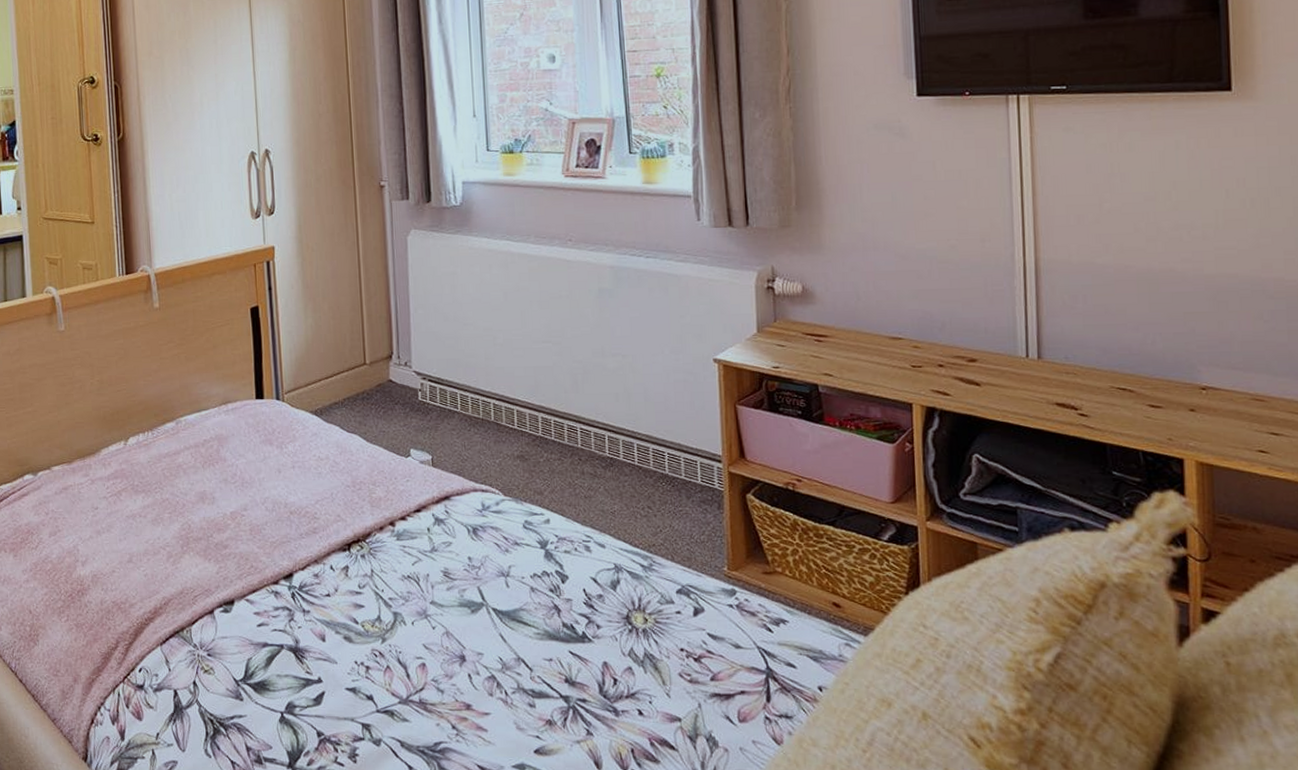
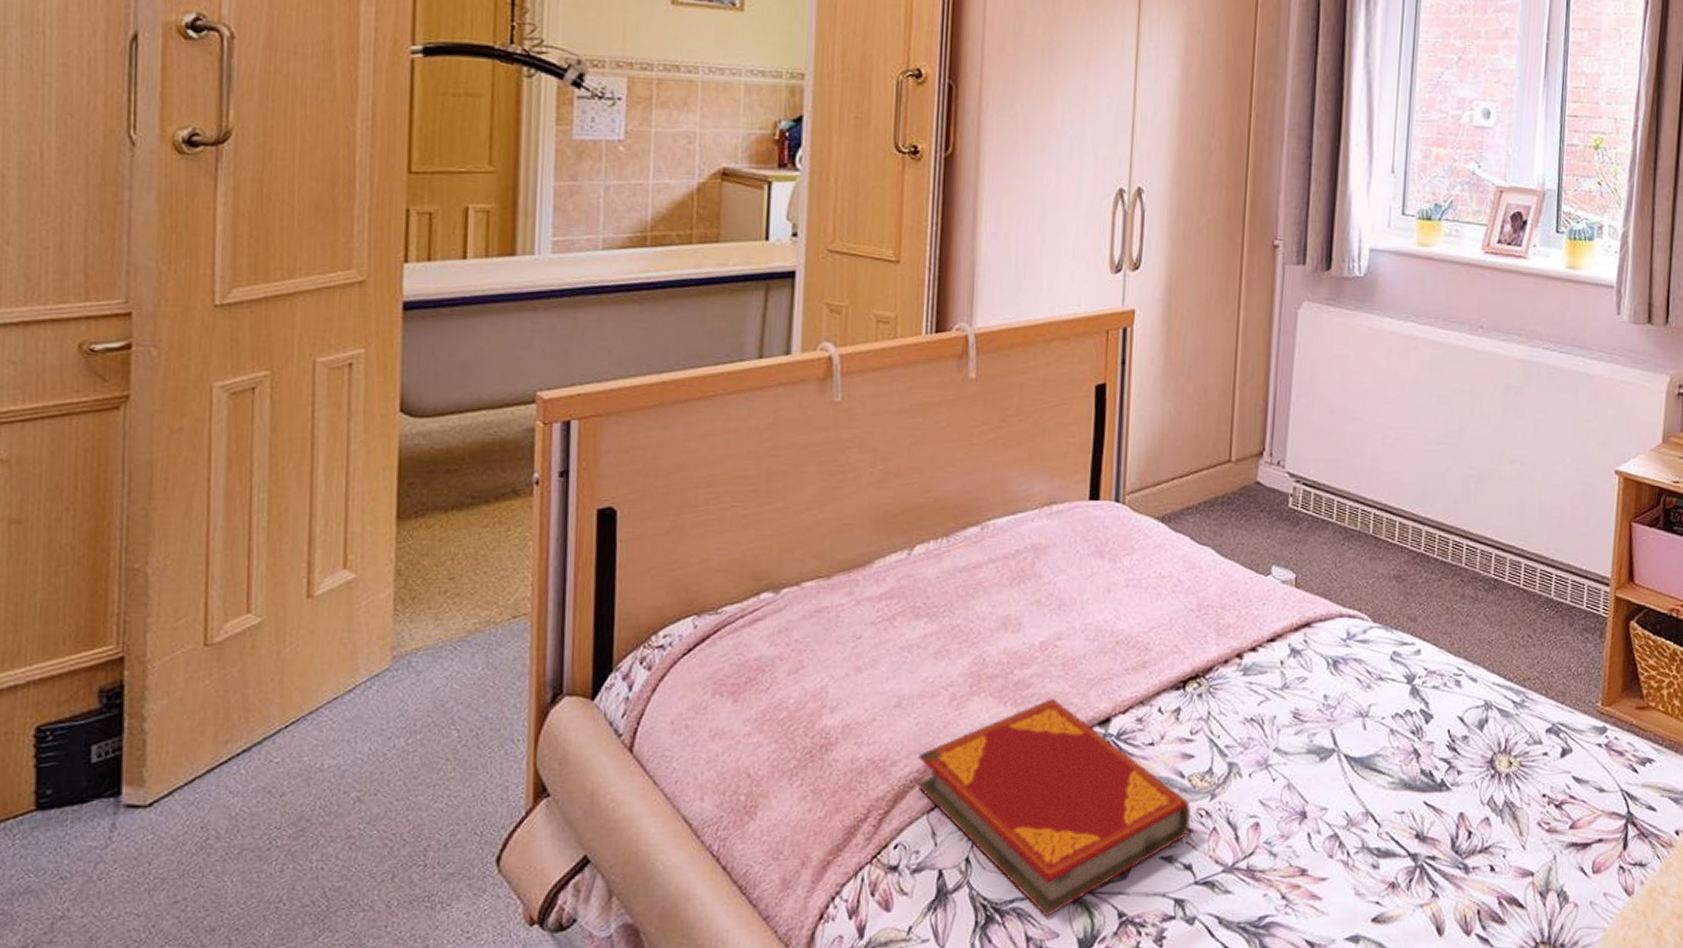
hardback book: none [149,556,368,732] -> present [917,697,1191,916]

